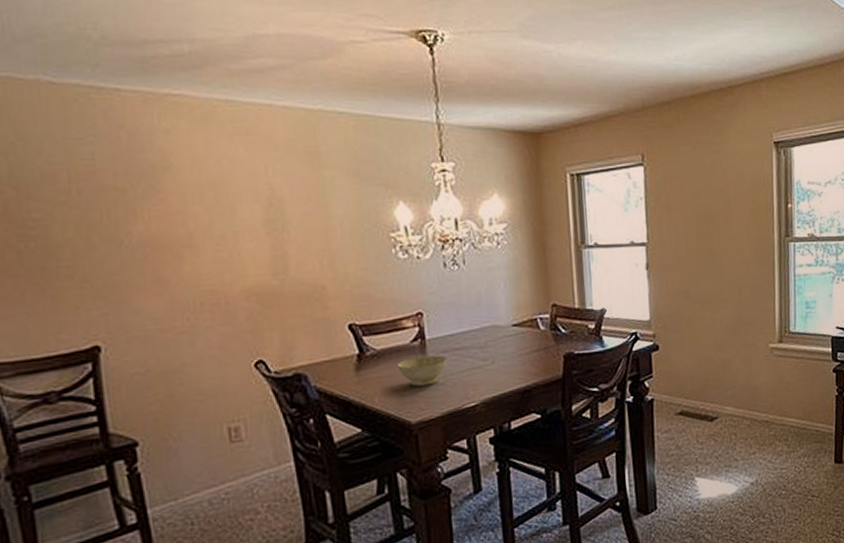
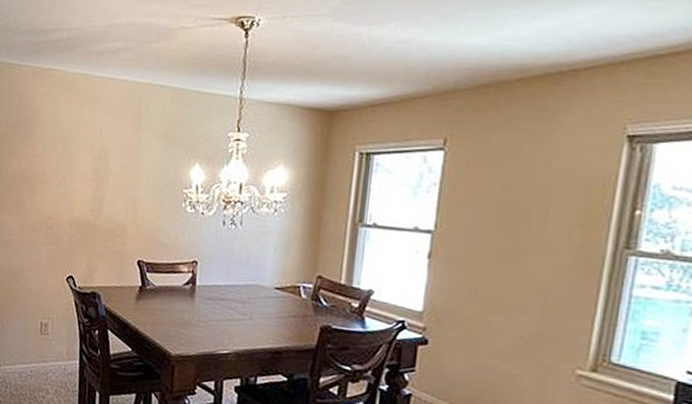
bowl: present [396,355,448,387] -> none [168,298,211,326]

